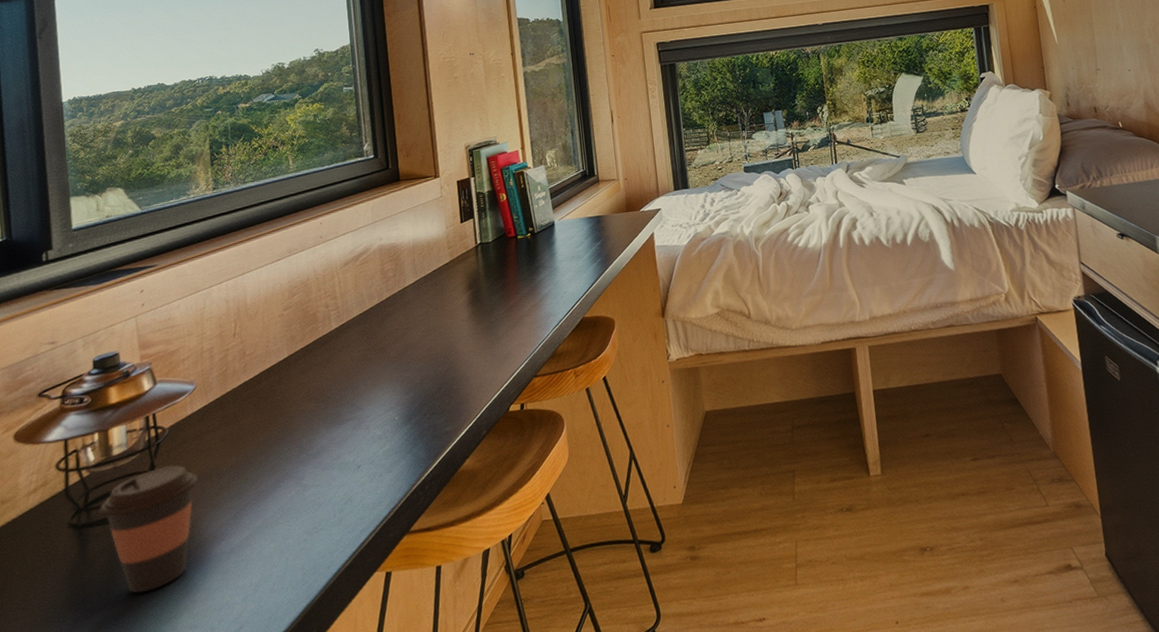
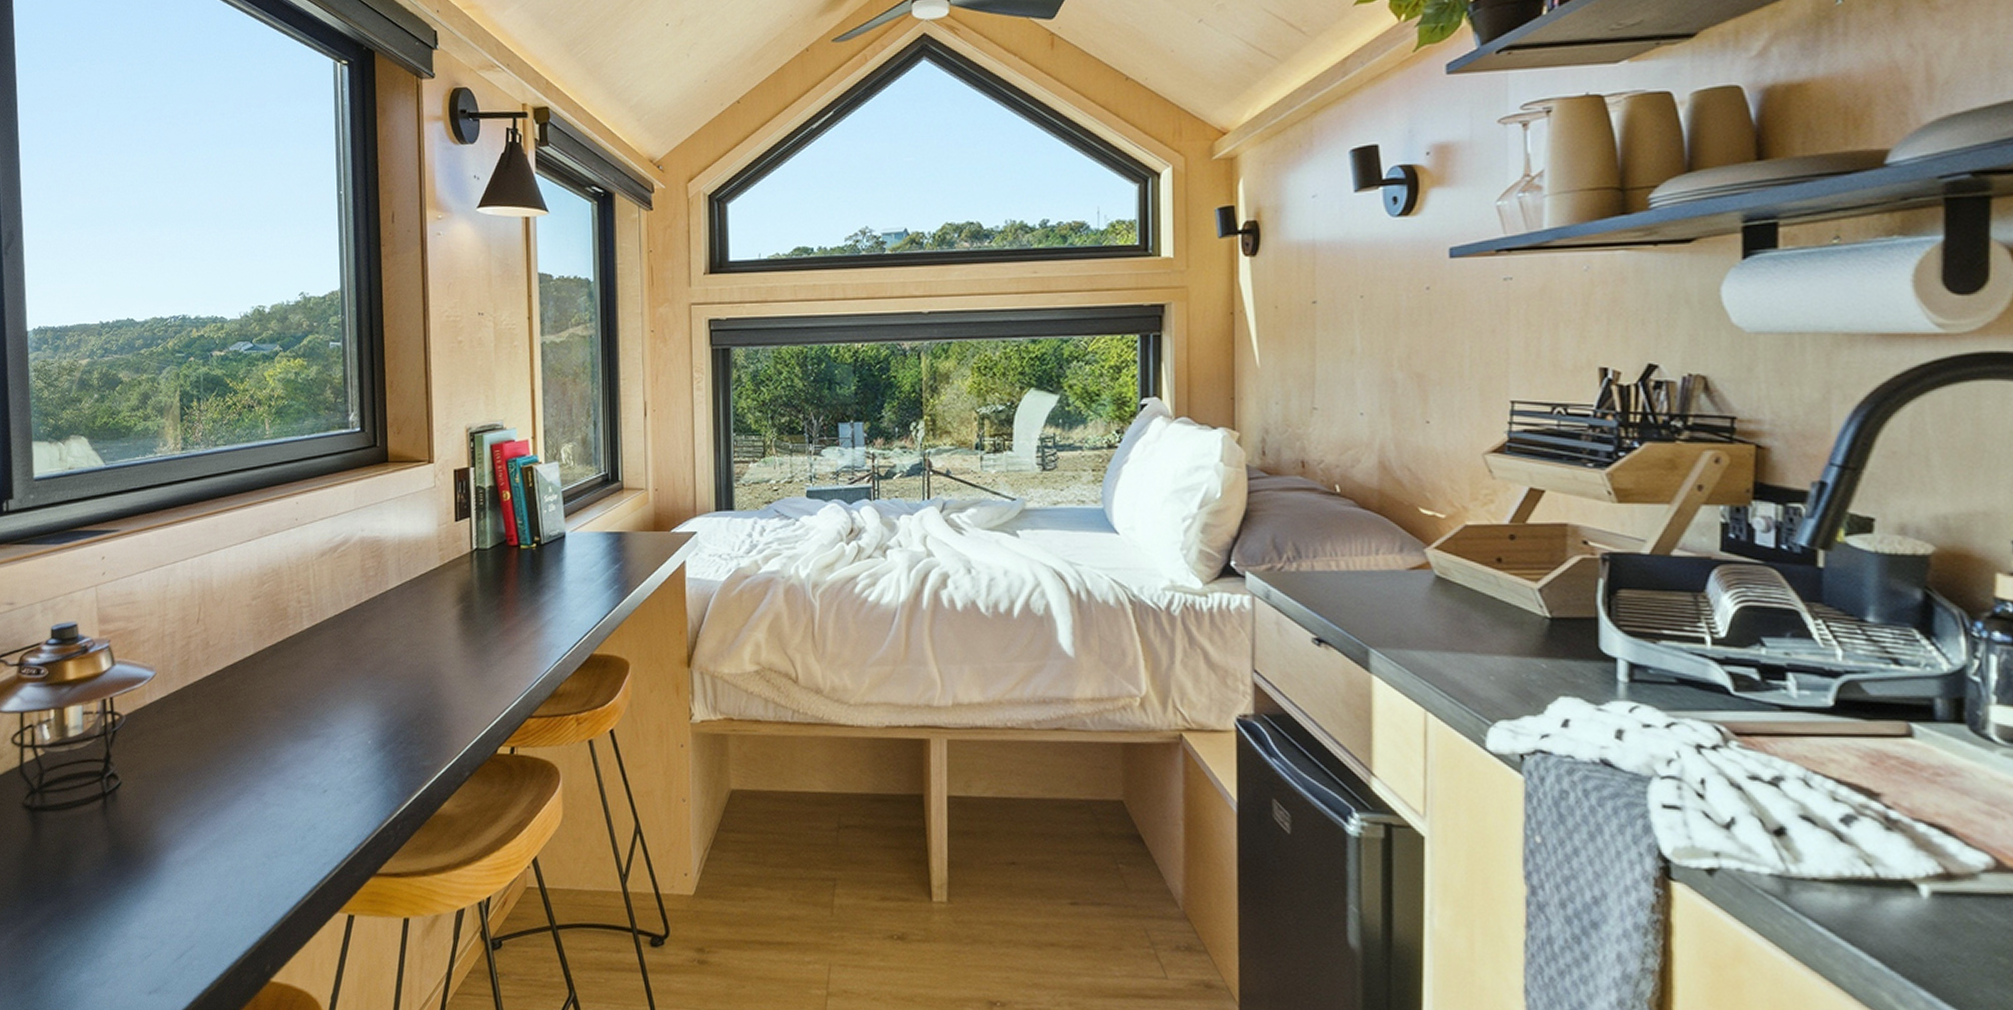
coffee cup: present [99,465,199,594] -> none [53,757,155,891]

